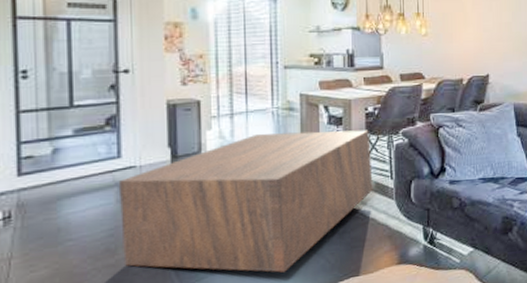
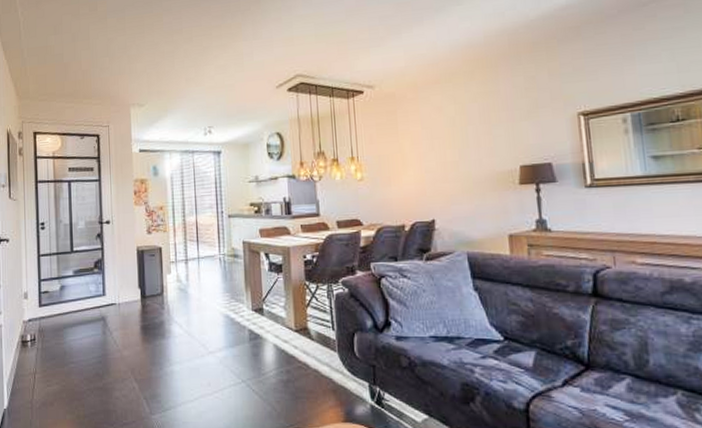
coffee table: present [118,129,373,273] -> none [104,277,315,414]

